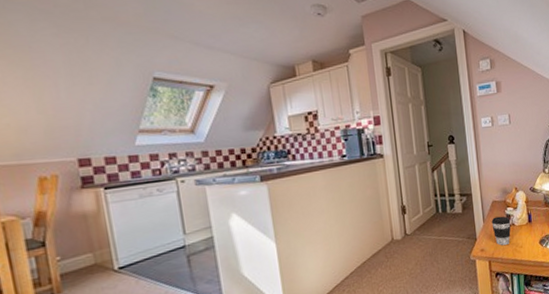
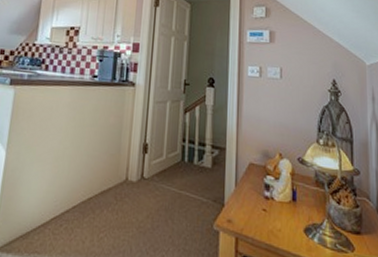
coffee cup: present [491,216,511,246] -> none [245,183,270,222]

